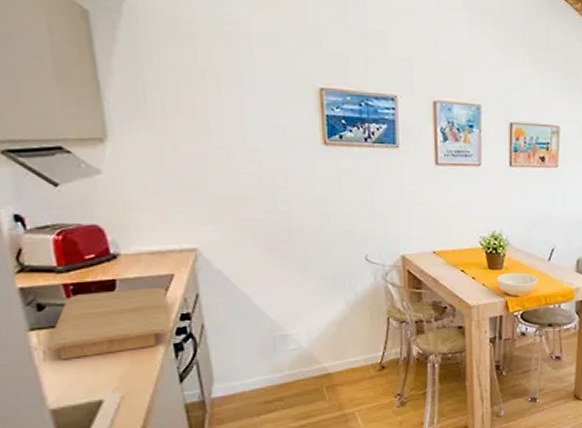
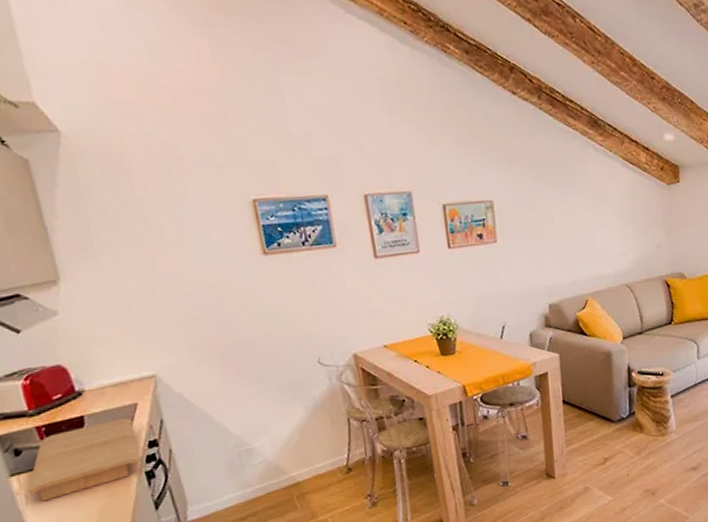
bowl: present [496,272,538,297] -> none [451,354,493,381]

